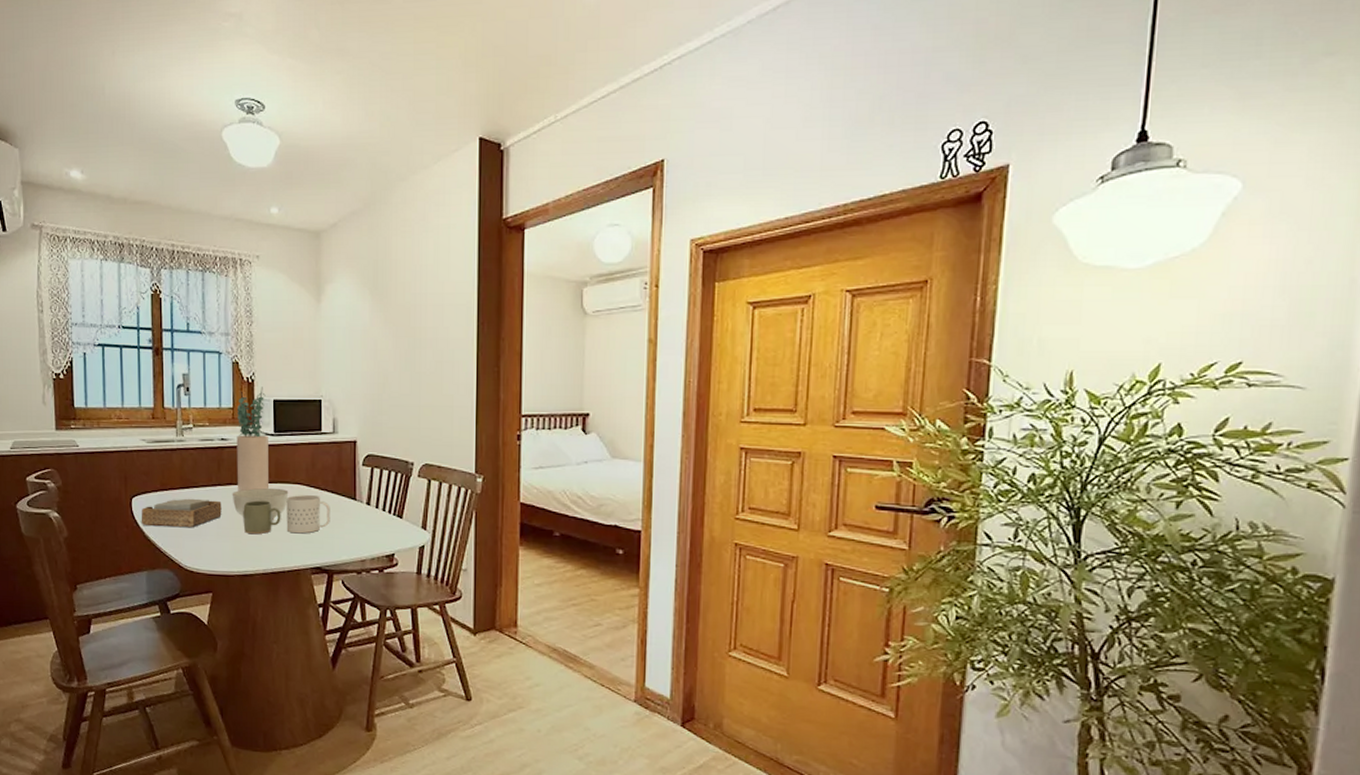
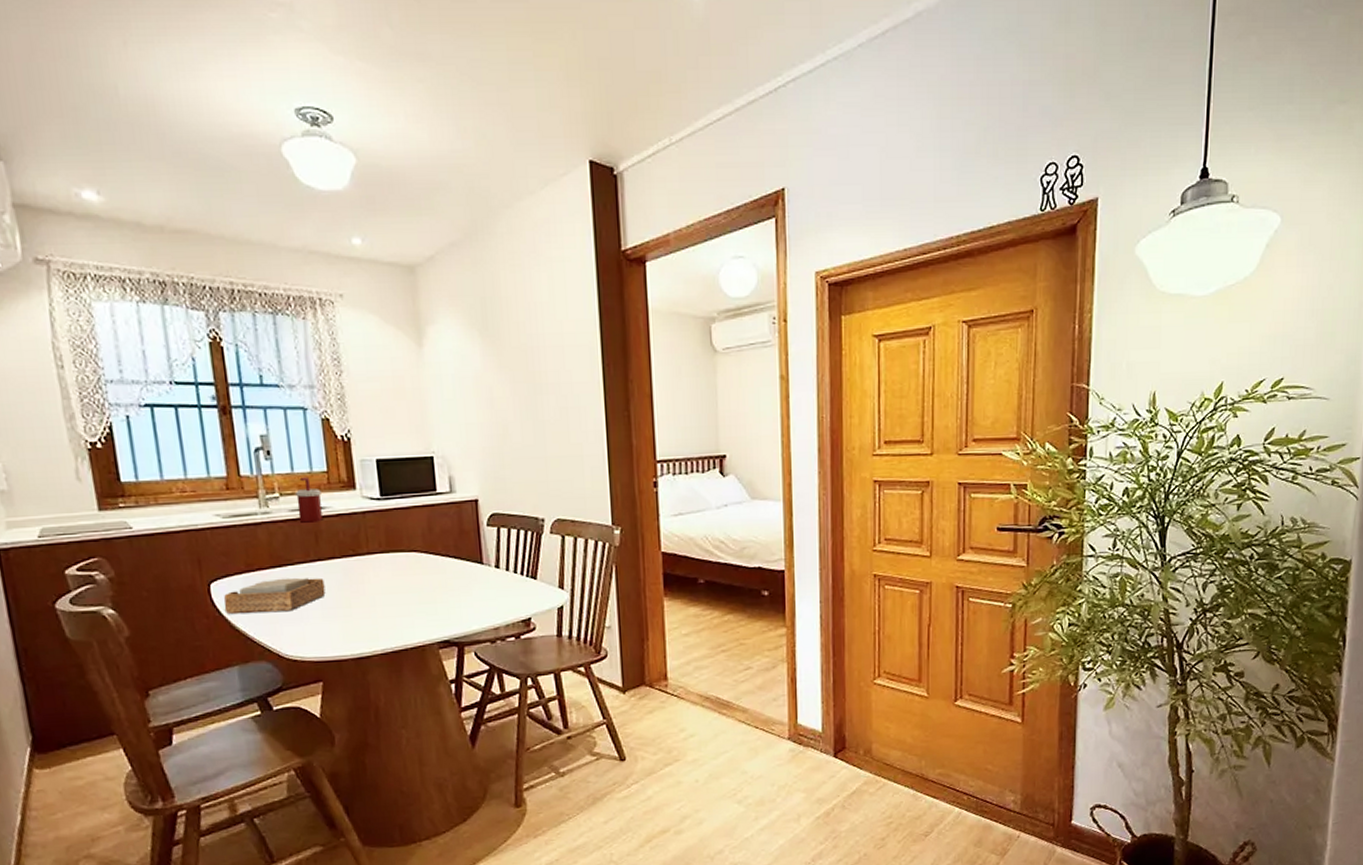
soap dispenser: none [206,412,226,452] -> present [296,477,323,523]
bowl: present [232,488,289,521] -> none [335,558,405,595]
vase: present [236,387,270,492] -> none [333,445,381,566]
mug: present [243,500,281,535] -> none [351,573,398,612]
mug: present [286,495,330,534] -> none [402,563,456,607]

